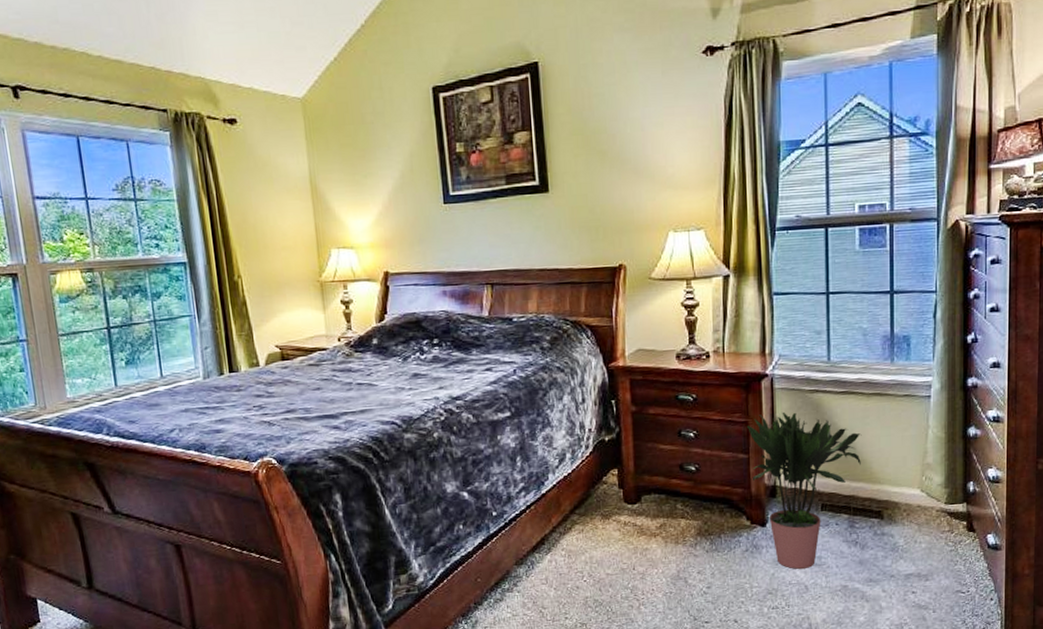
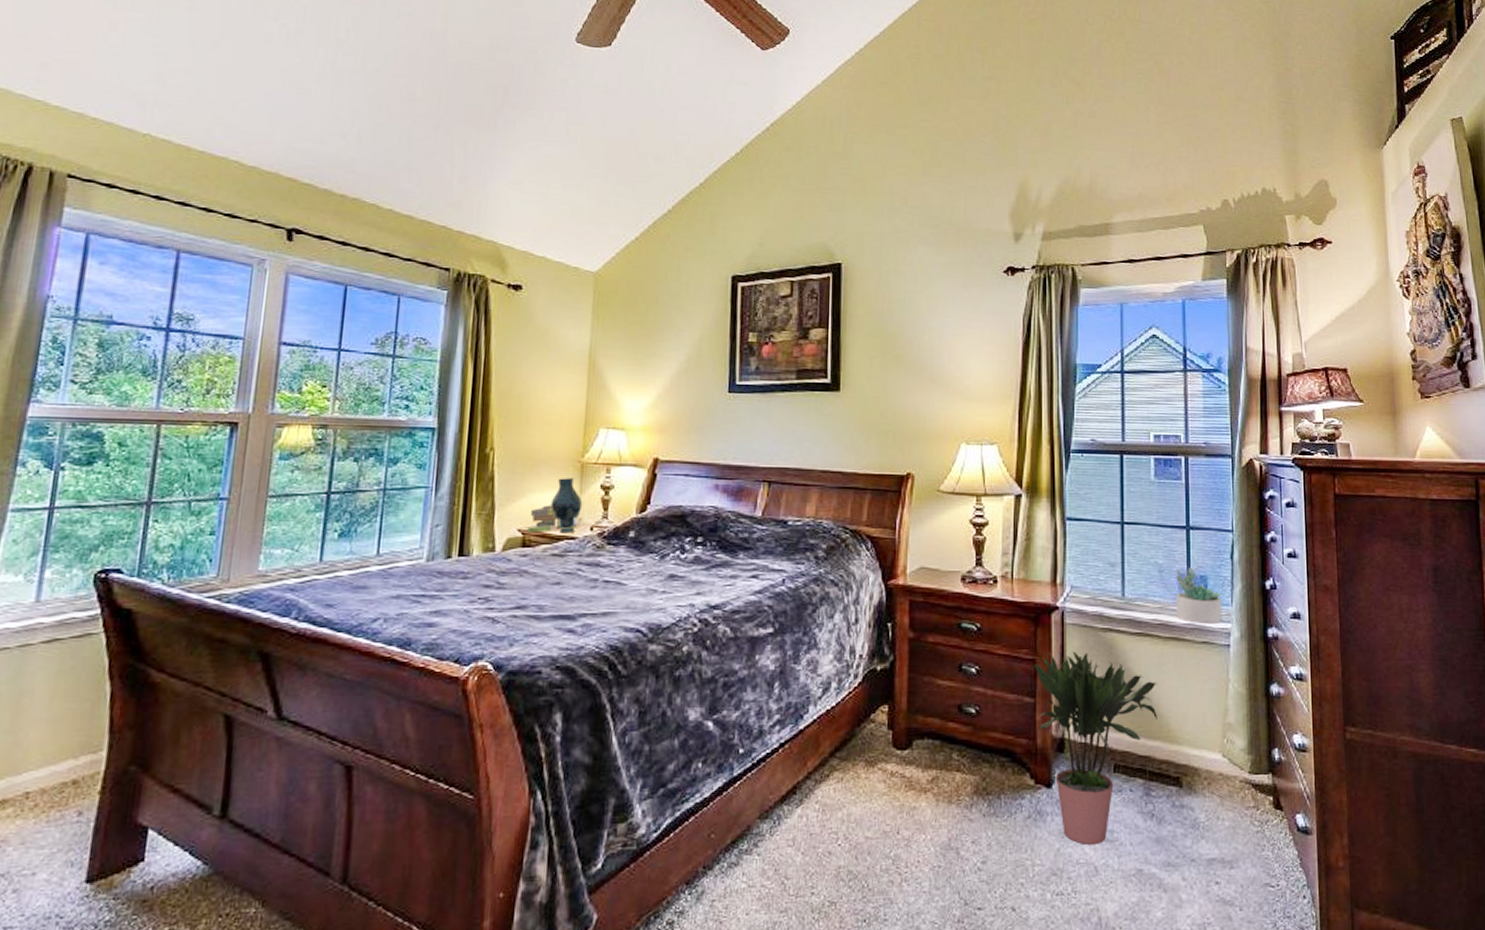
books: none [283,322,331,348] -> present [527,505,584,533]
vase: none [299,296,329,346] -> present [550,478,583,534]
succulent plant: none [879,328,925,380] -> present [1176,567,1223,625]

